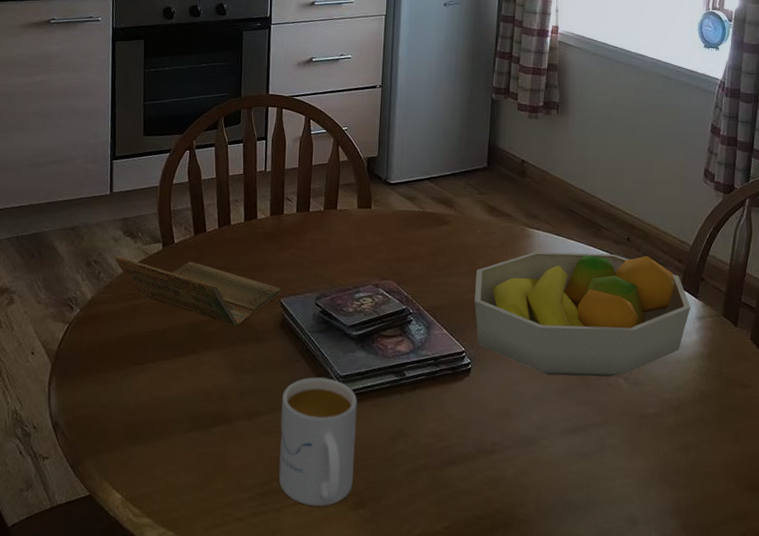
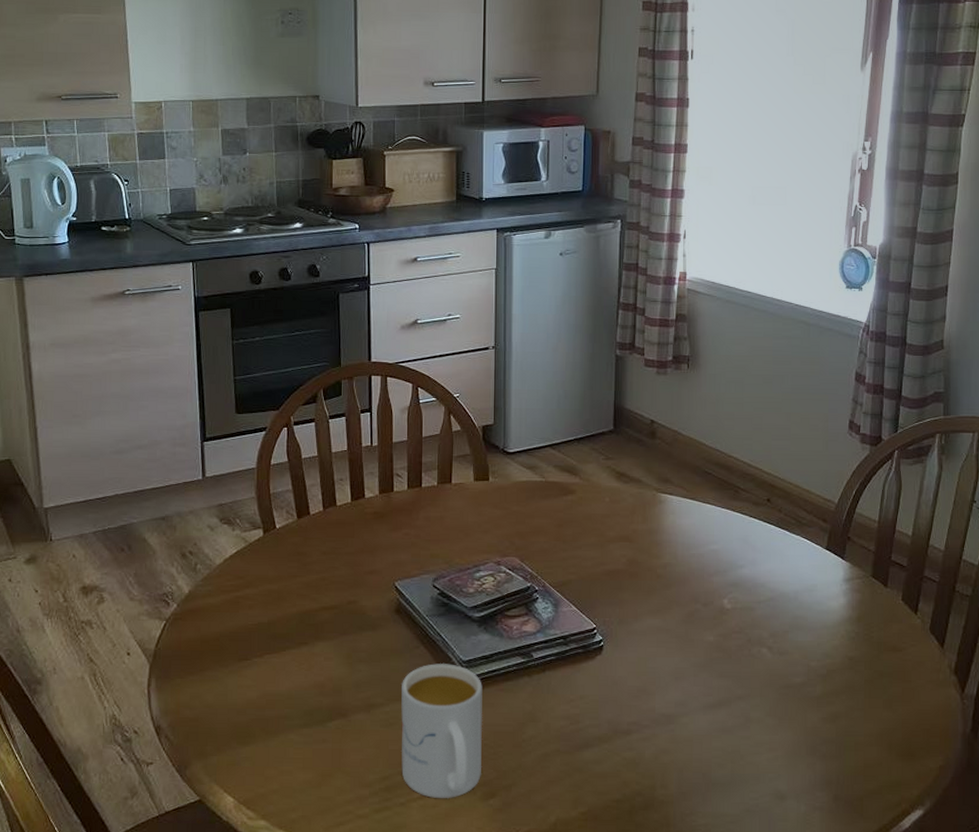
notepad: present [115,256,282,327] -> none [212,545,395,614]
fruit bowl: present [474,252,691,377] -> none [604,517,838,649]

